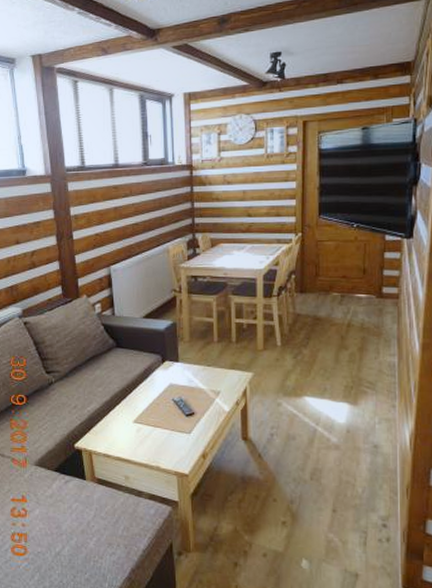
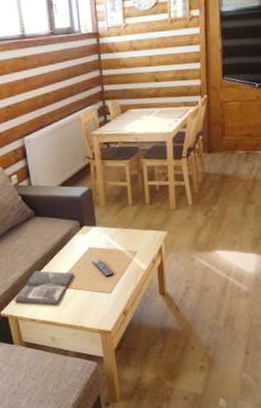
magazine: none [89,404,153,442] -> present [14,271,74,305]

